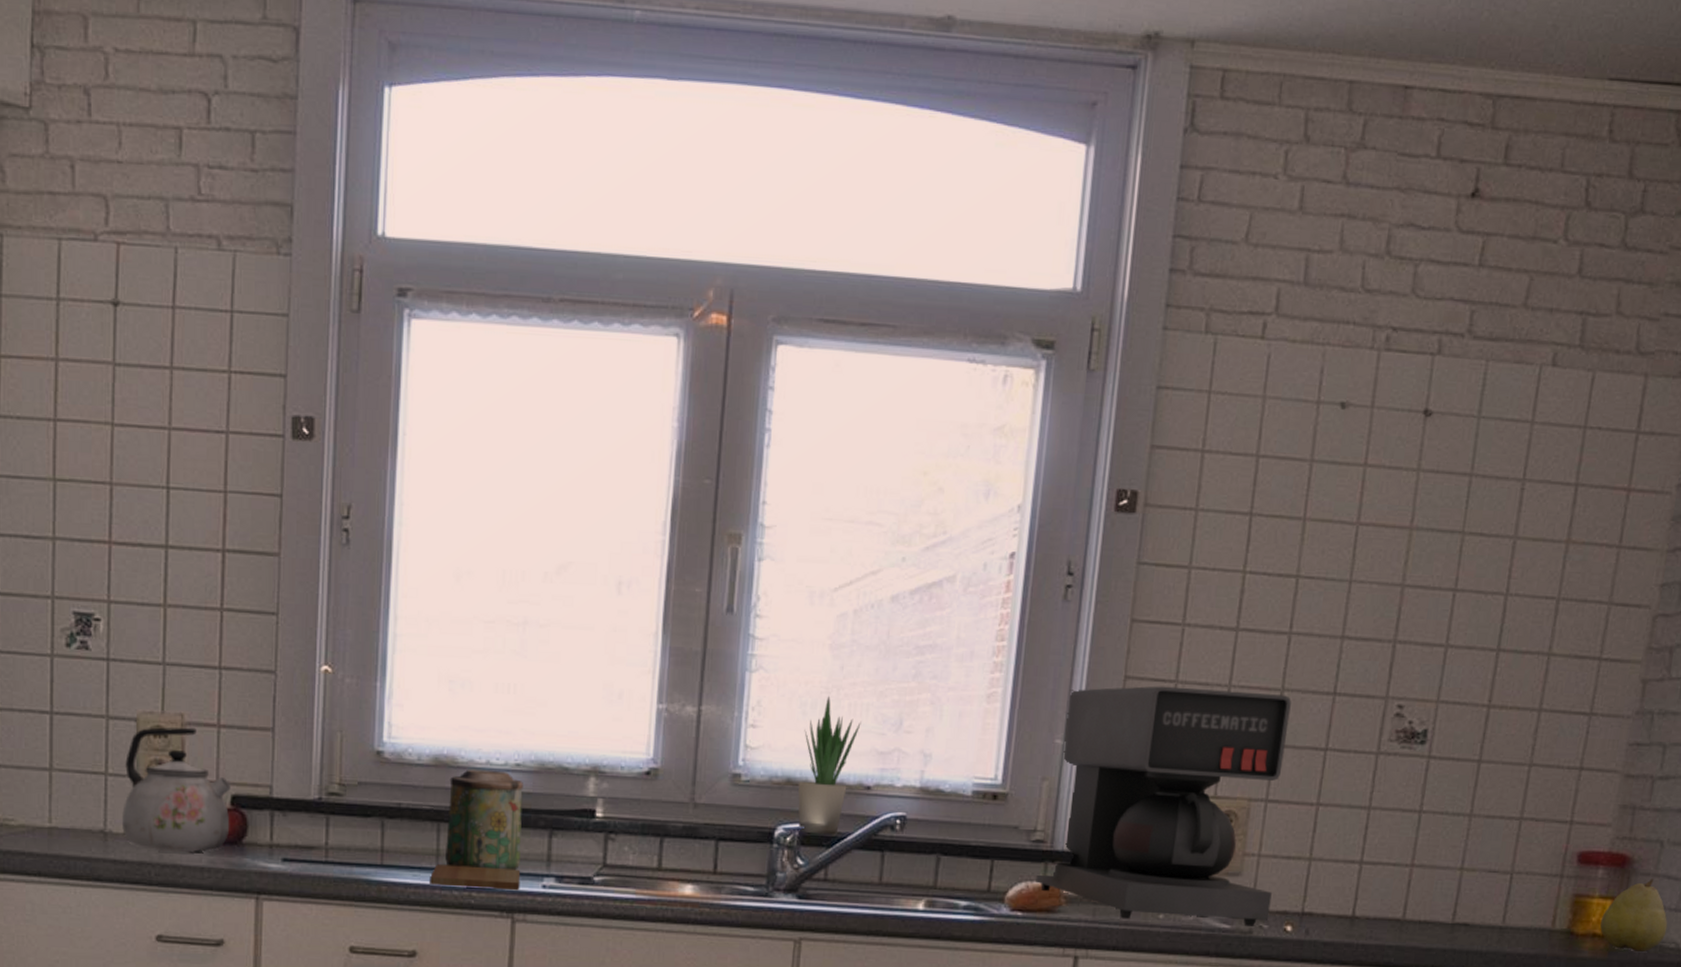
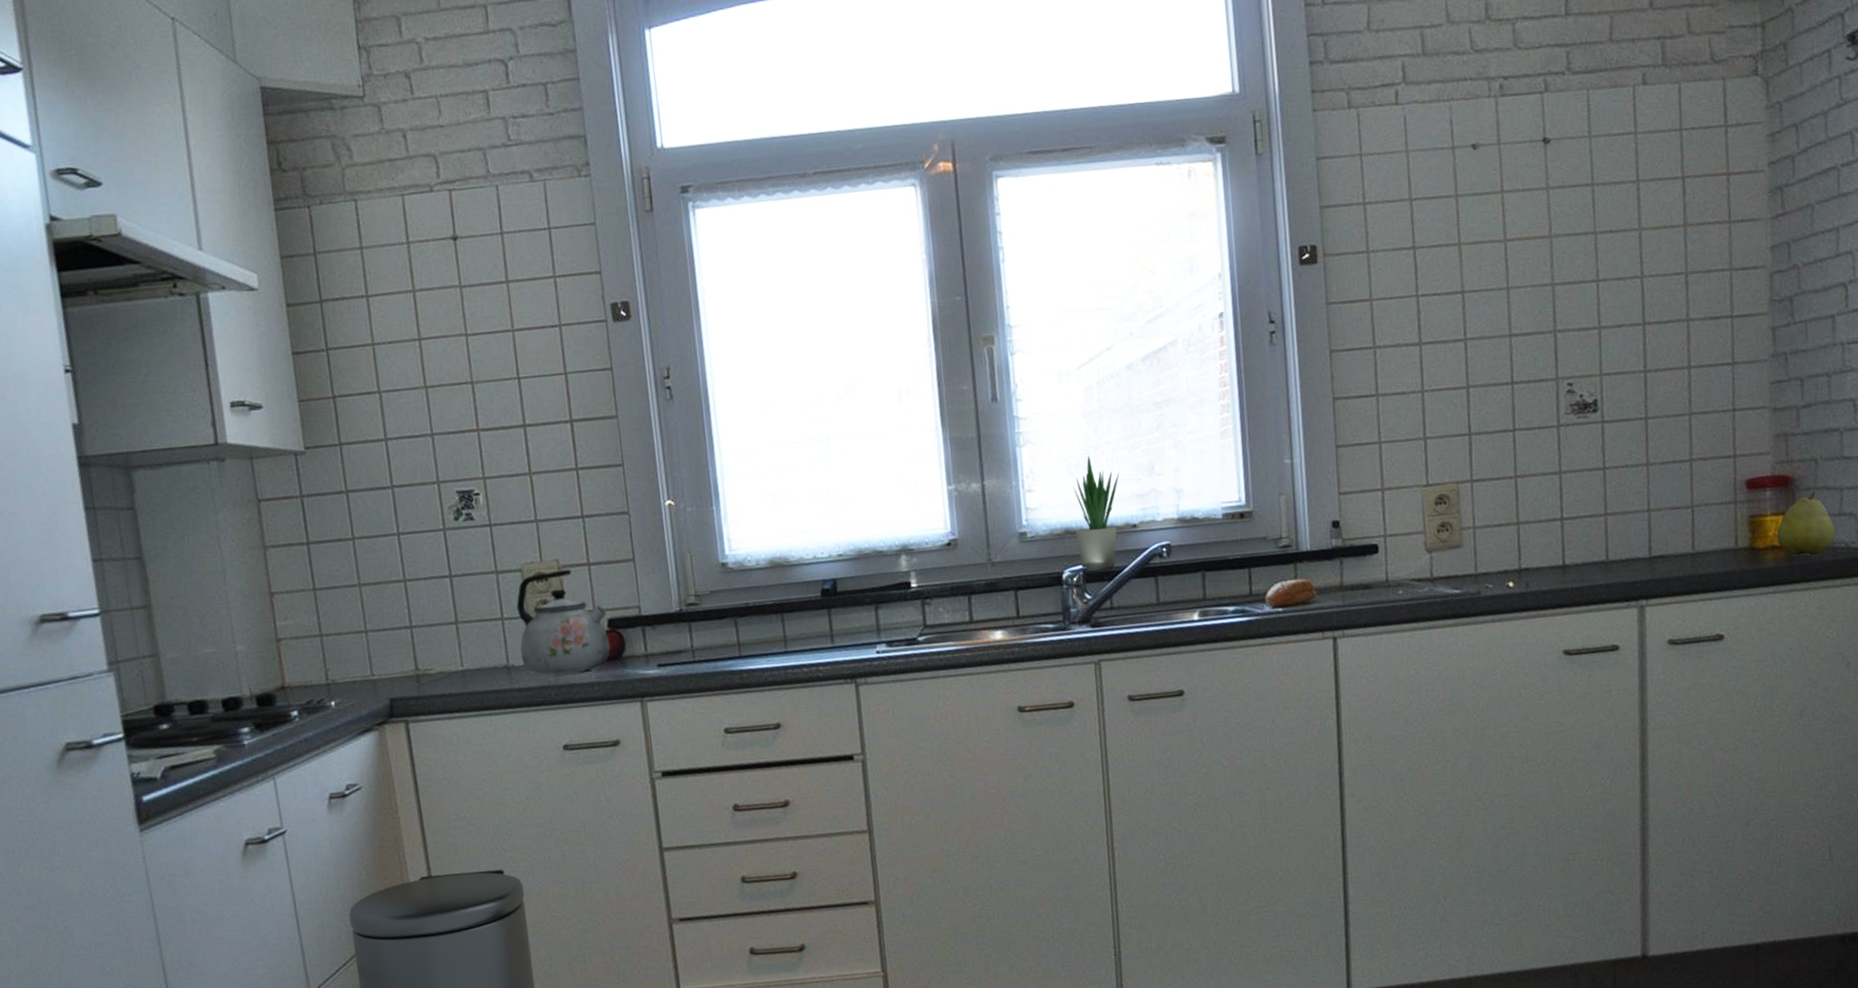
cutting board: present [430,864,521,891] -> none [782,641,858,667]
canister: present [445,769,523,871] -> none [785,562,855,649]
coffee maker: present [1036,686,1291,928] -> none [1288,391,1492,600]

